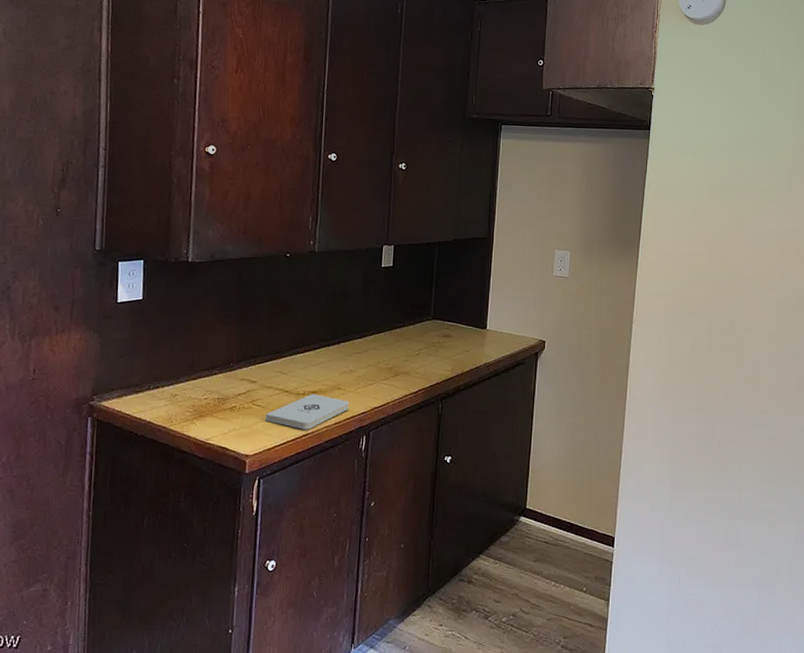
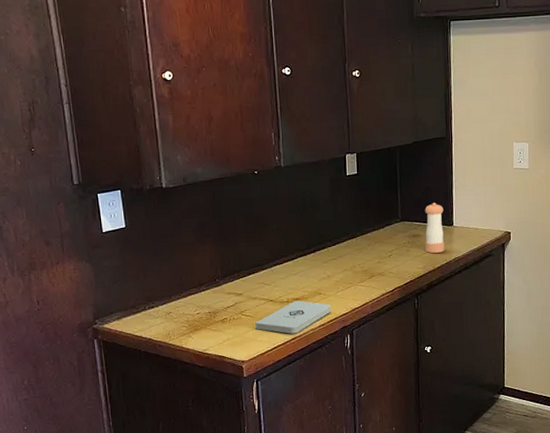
pepper shaker: none [455,303,478,356] -> present [425,203,444,253]

